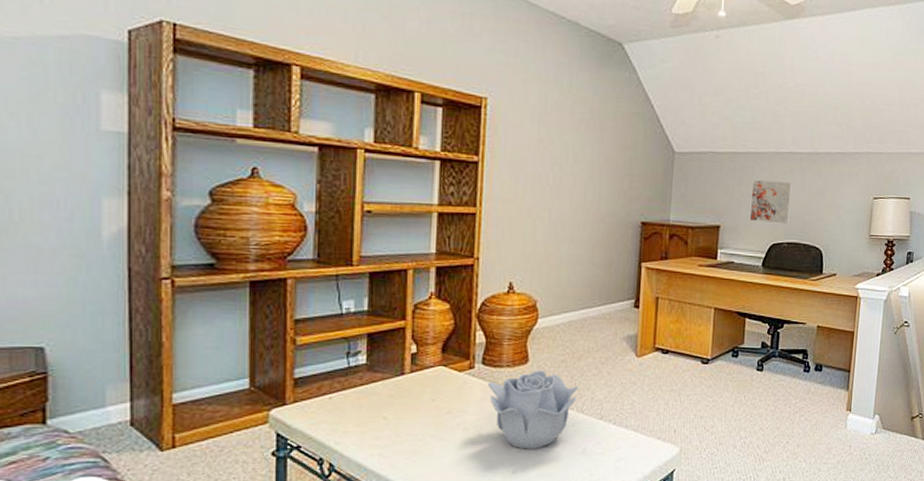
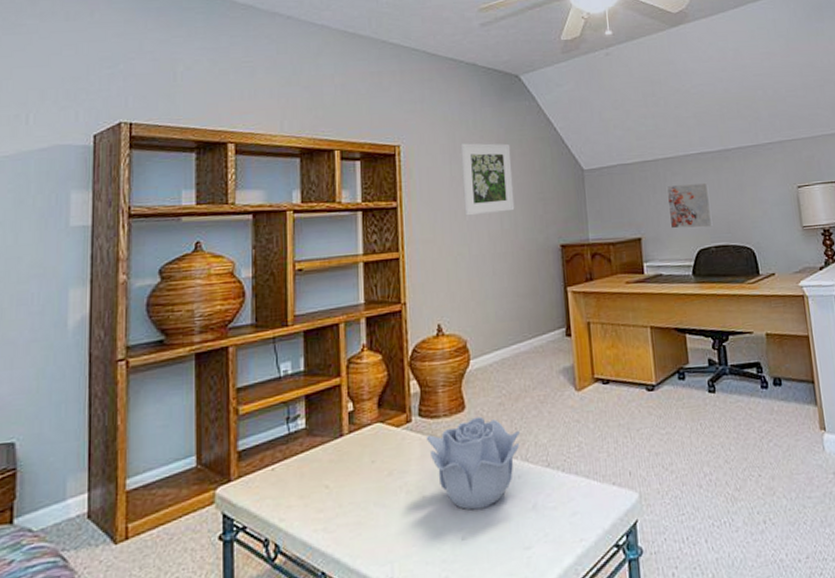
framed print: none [548,106,604,183] -> present [460,143,515,216]

